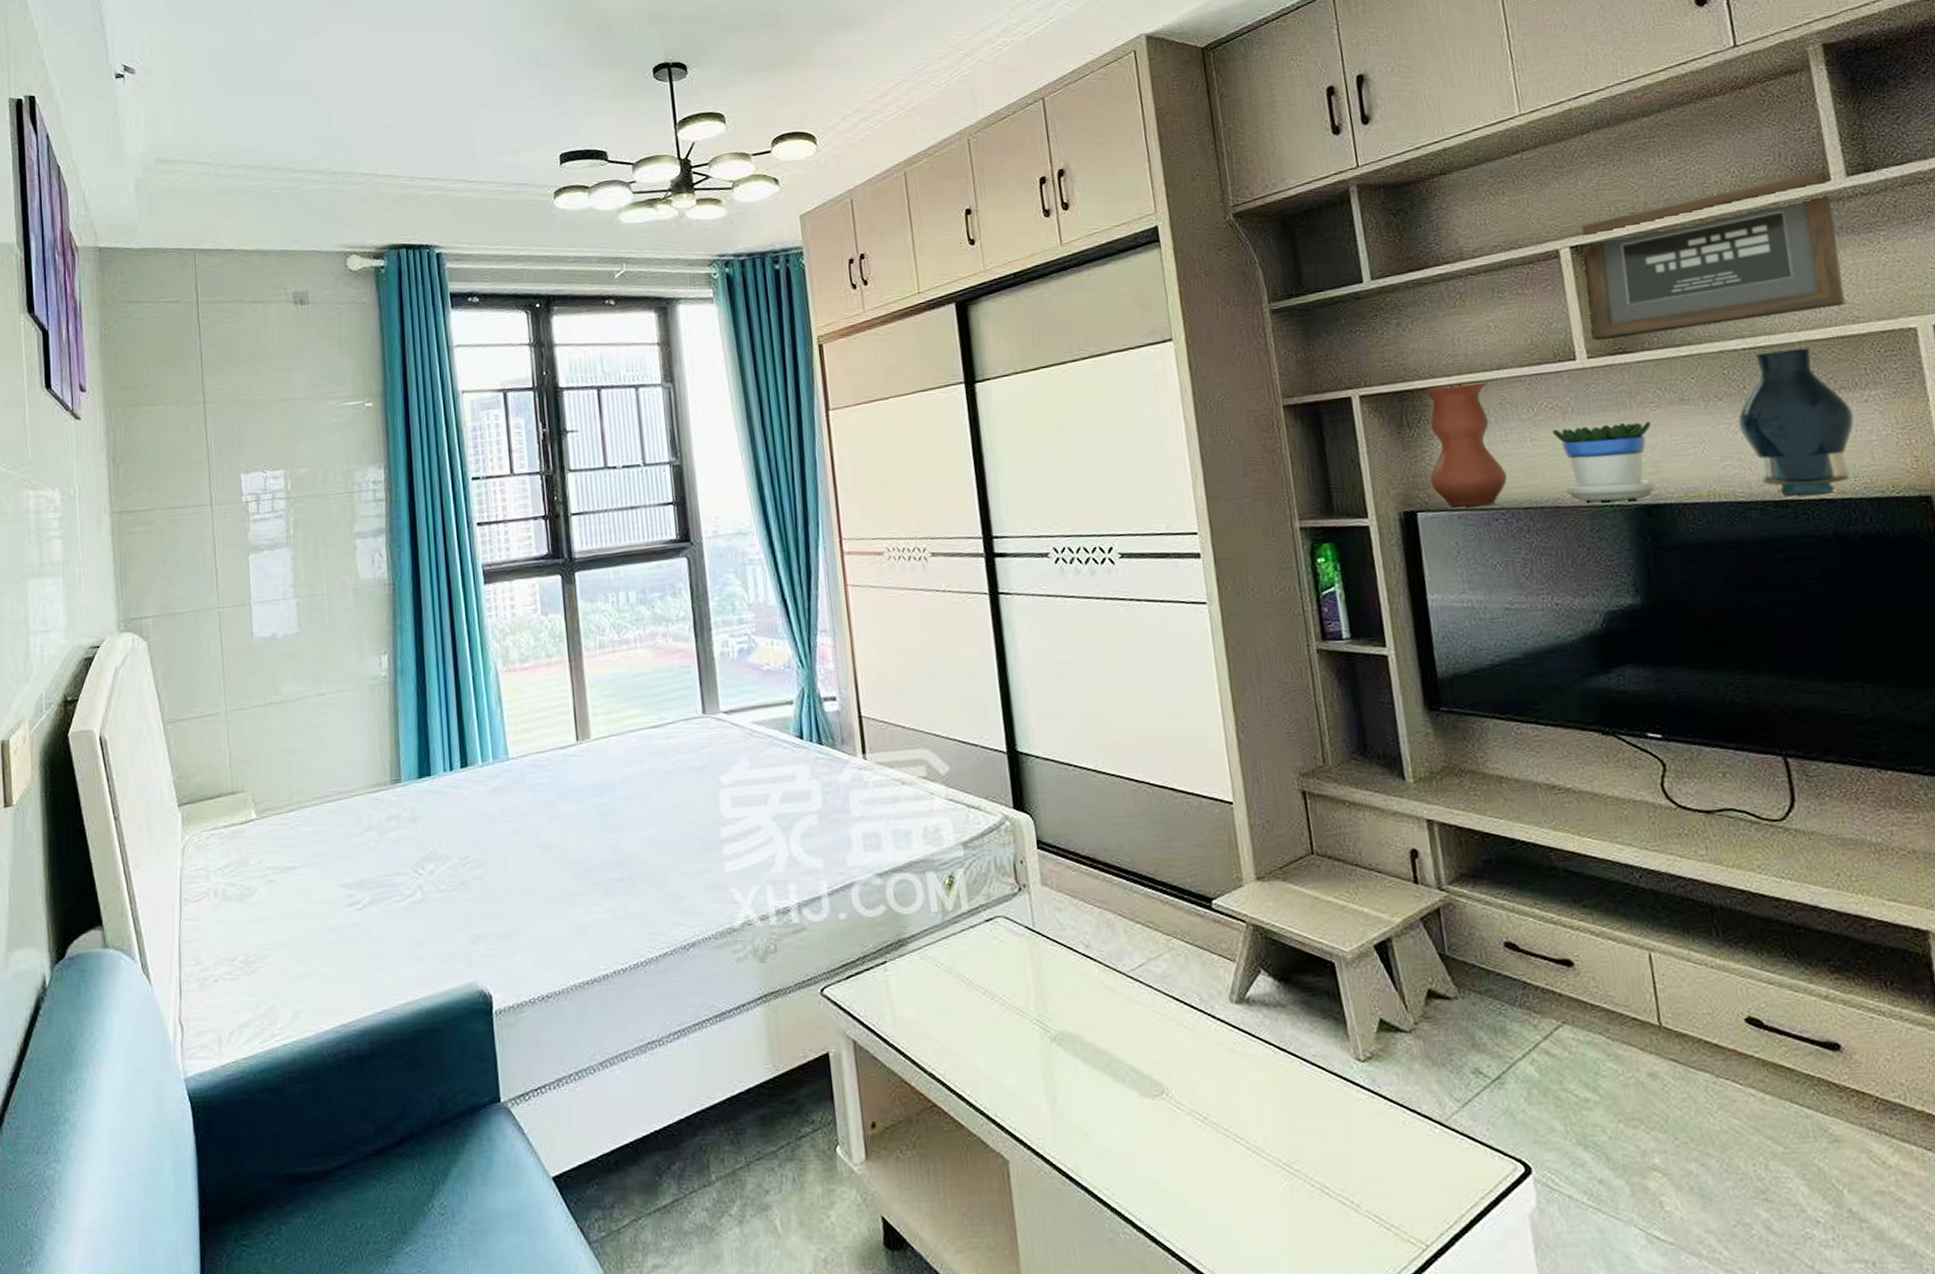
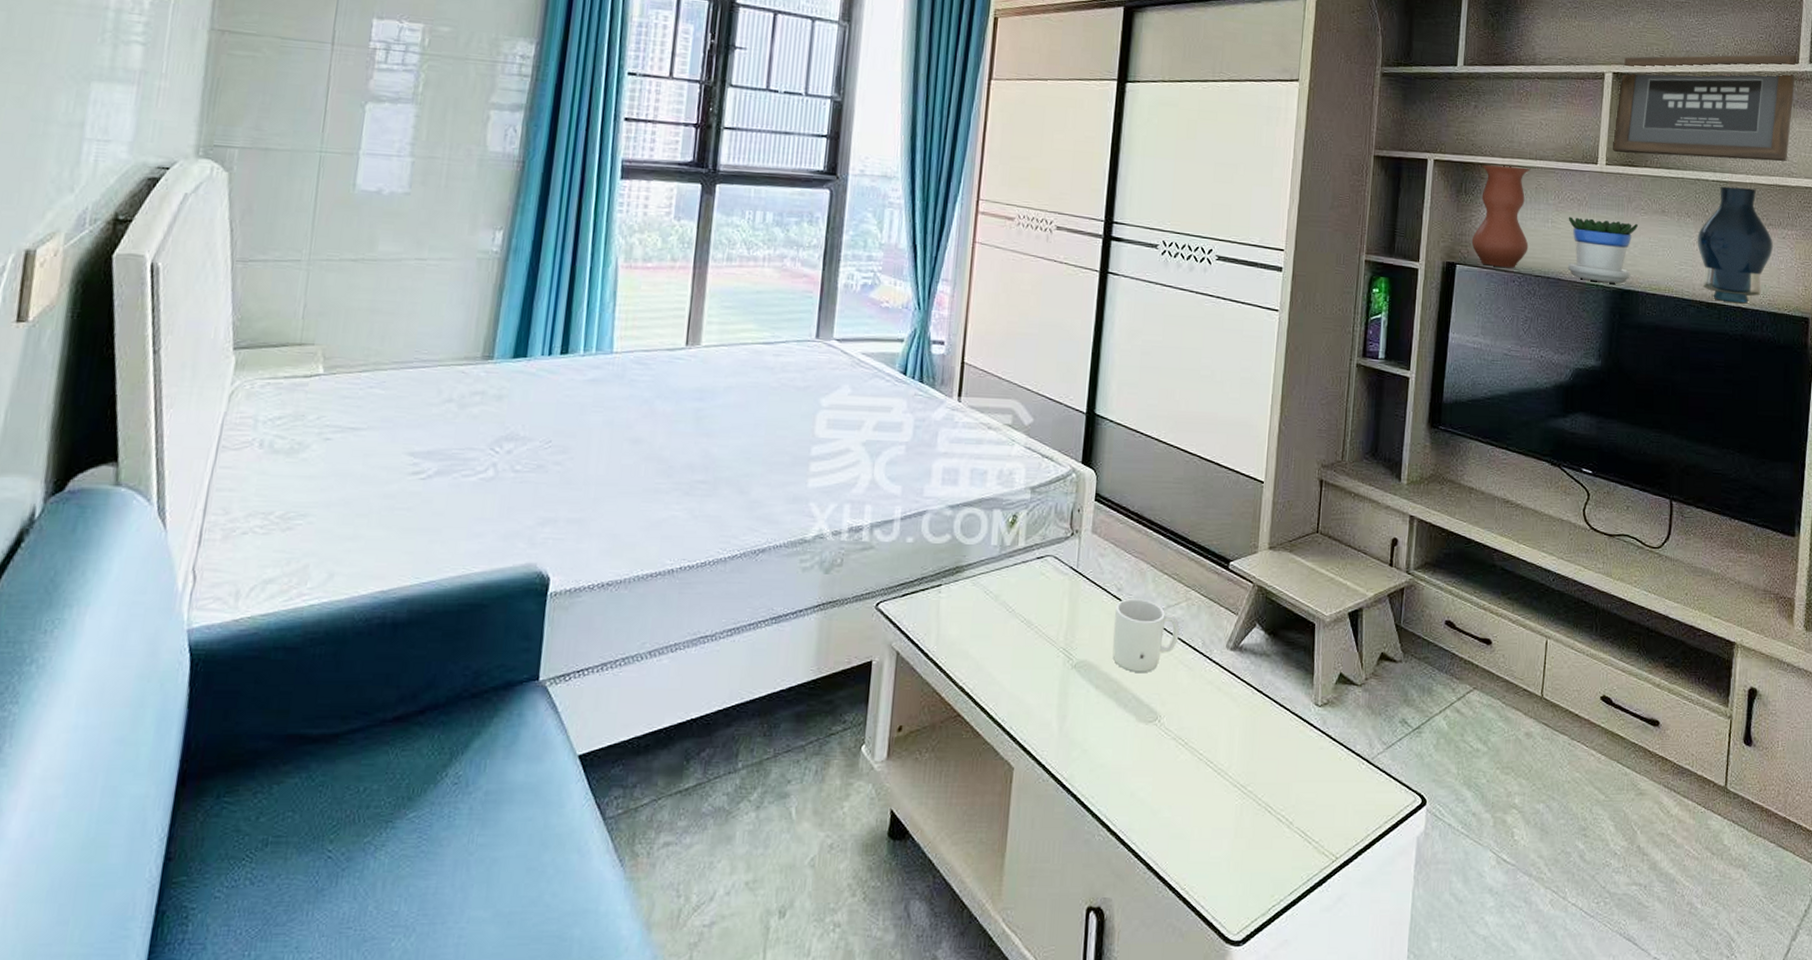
mug: none [1086,953,1170,1041] -> present [1112,597,1180,674]

